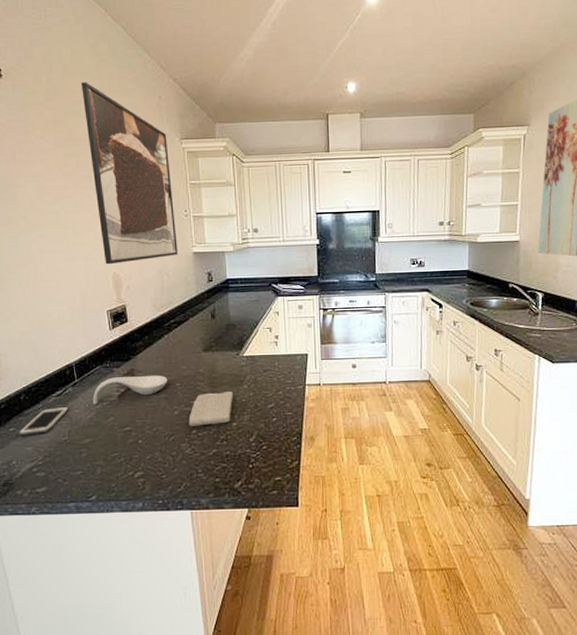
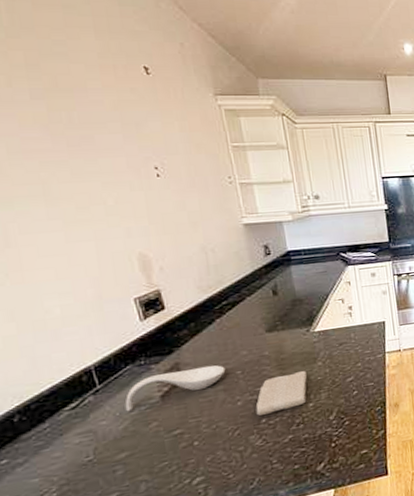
cell phone: present [18,406,69,436] -> none [14,419,91,467]
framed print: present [80,82,178,265] -> none [63,17,224,244]

